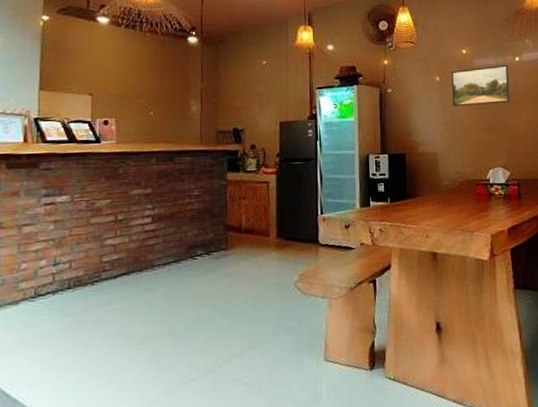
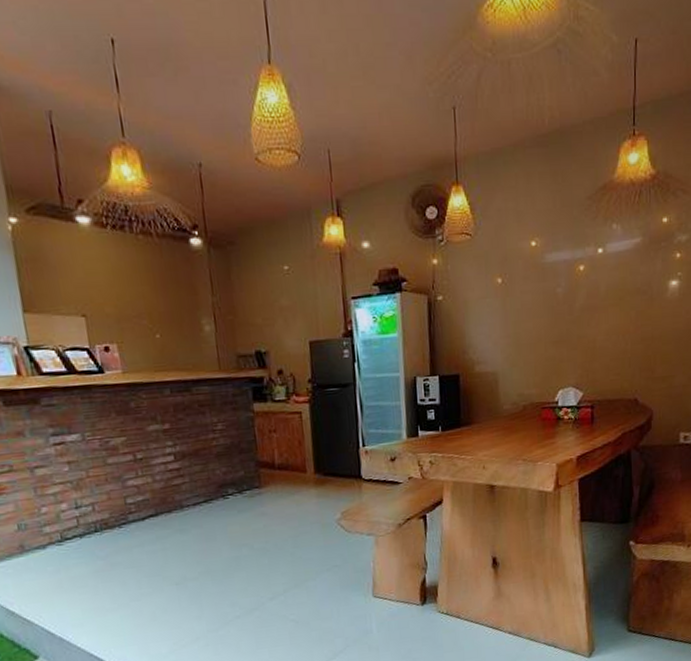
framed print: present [451,64,510,107] -> none [516,258,589,316]

